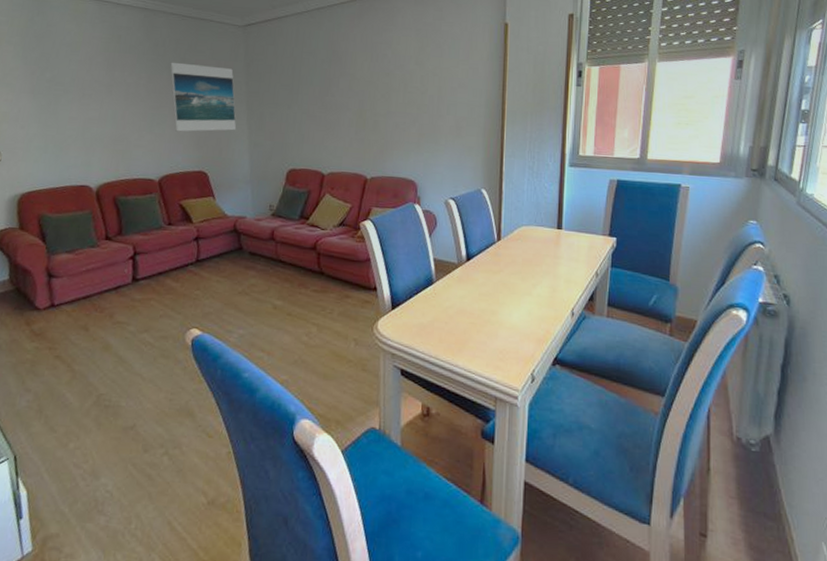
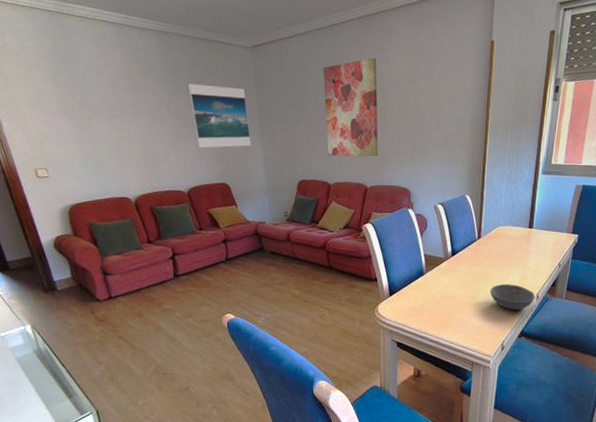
wall art: none [320,38,381,144] -> present [323,57,379,157]
bowl: none [514,296,570,331] -> present [489,283,535,310]

